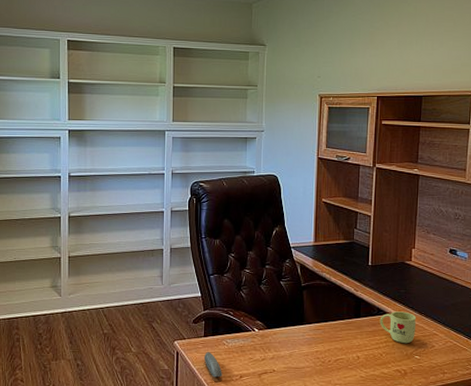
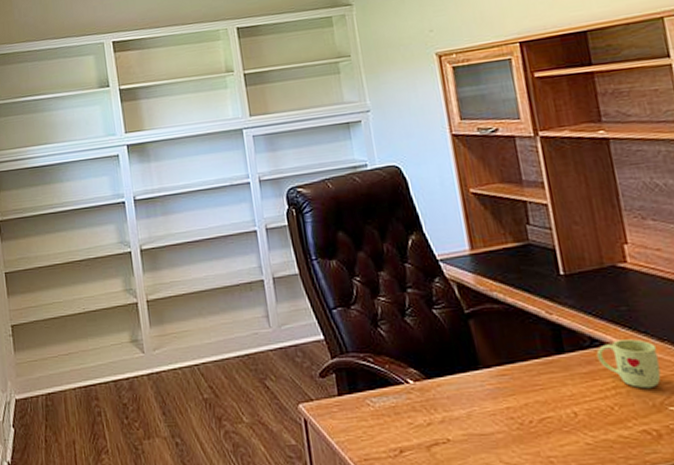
computer mouse: present [203,352,222,378] -> none [342,417,374,454]

